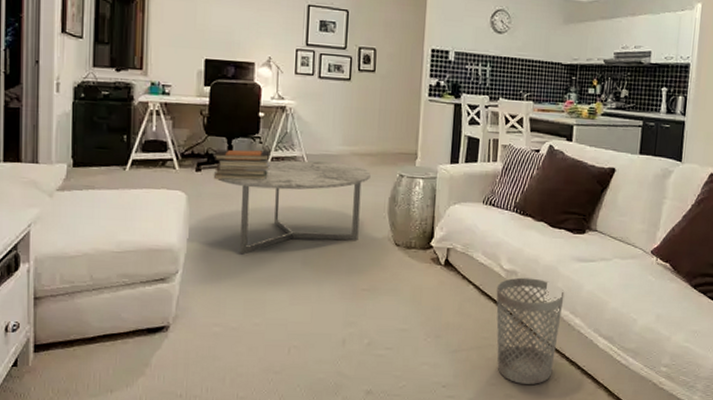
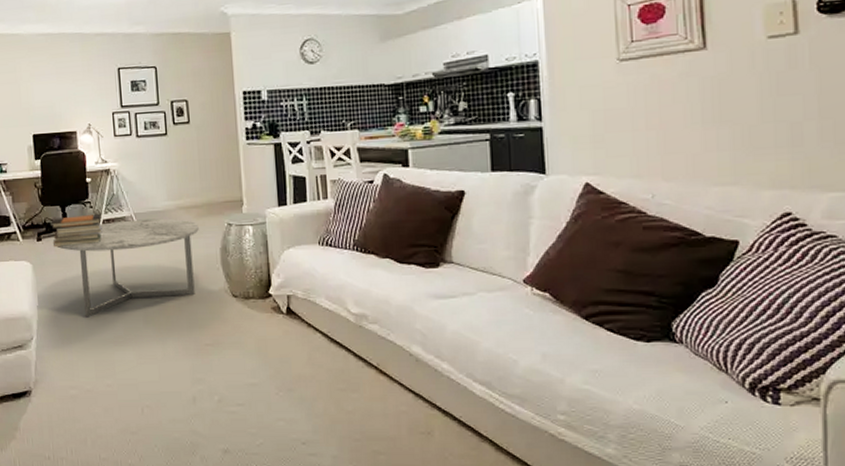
wastebasket: present [496,277,565,384] -> none [346,321,426,439]

